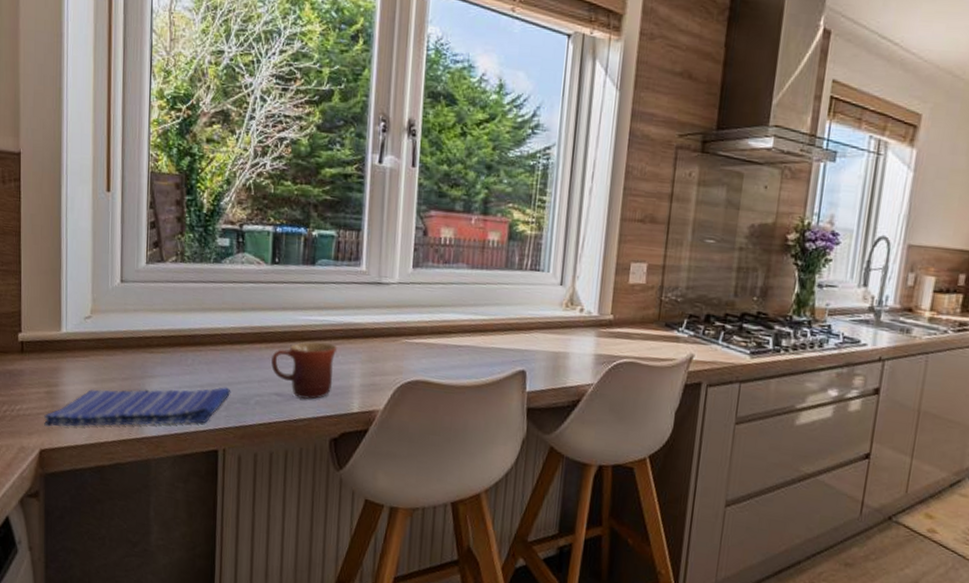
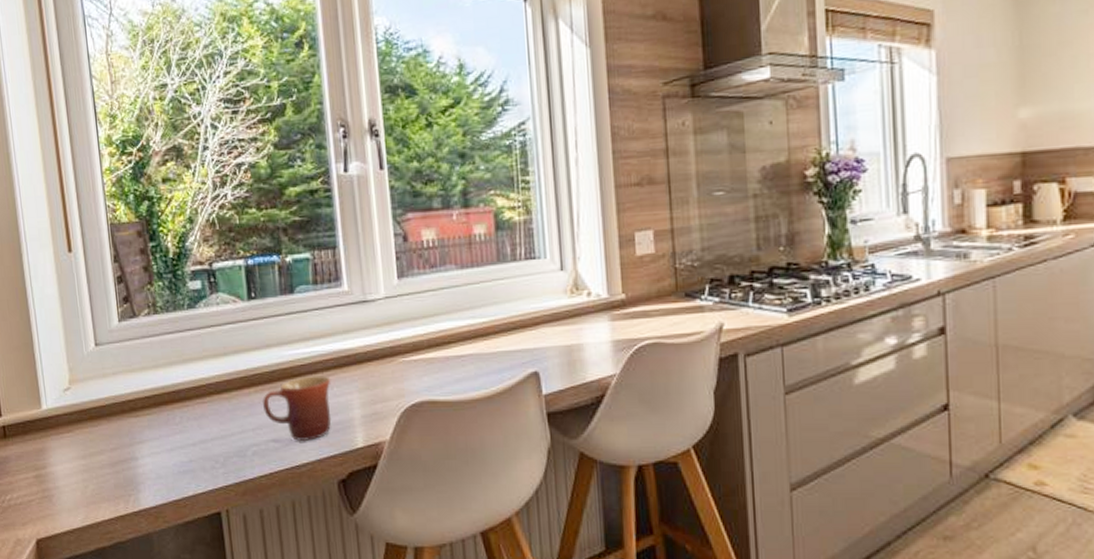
dish towel: present [44,387,231,427] -> none [36,442,226,514]

